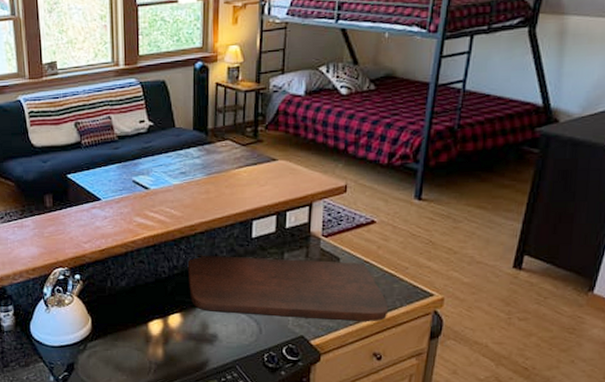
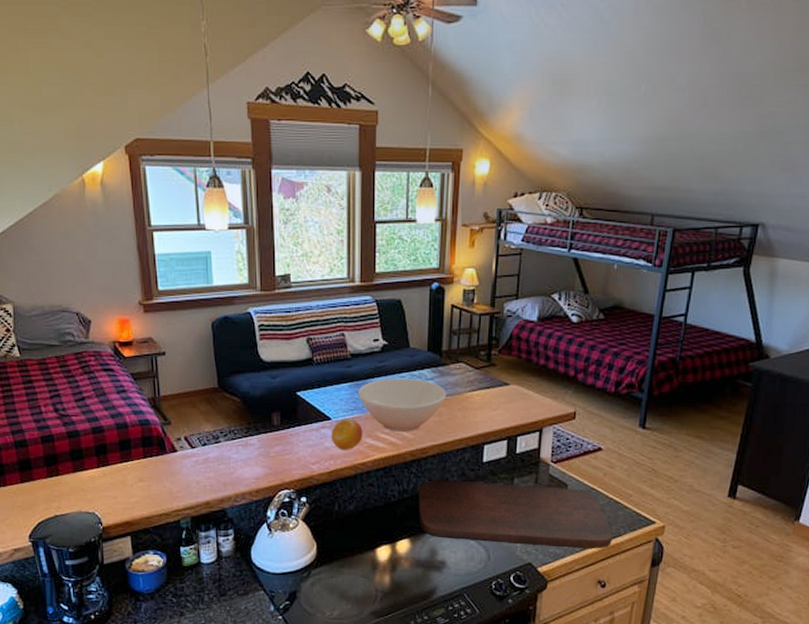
fruit: none [101,199,132,229] -> present [331,419,363,450]
bowl: none [126,157,213,210] -> present [358,377,446,432]

